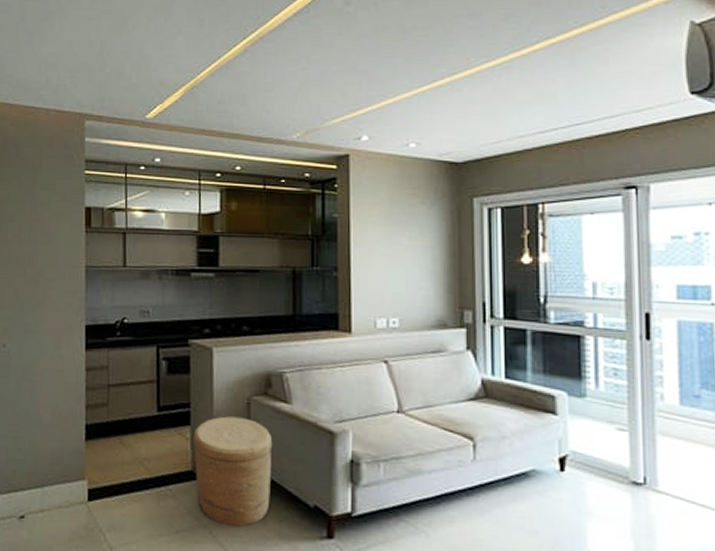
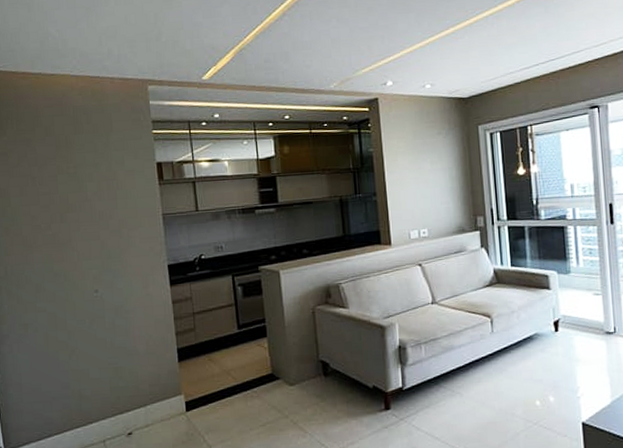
basket: present [193,416,273,528] -> none [270,324,338,414]

